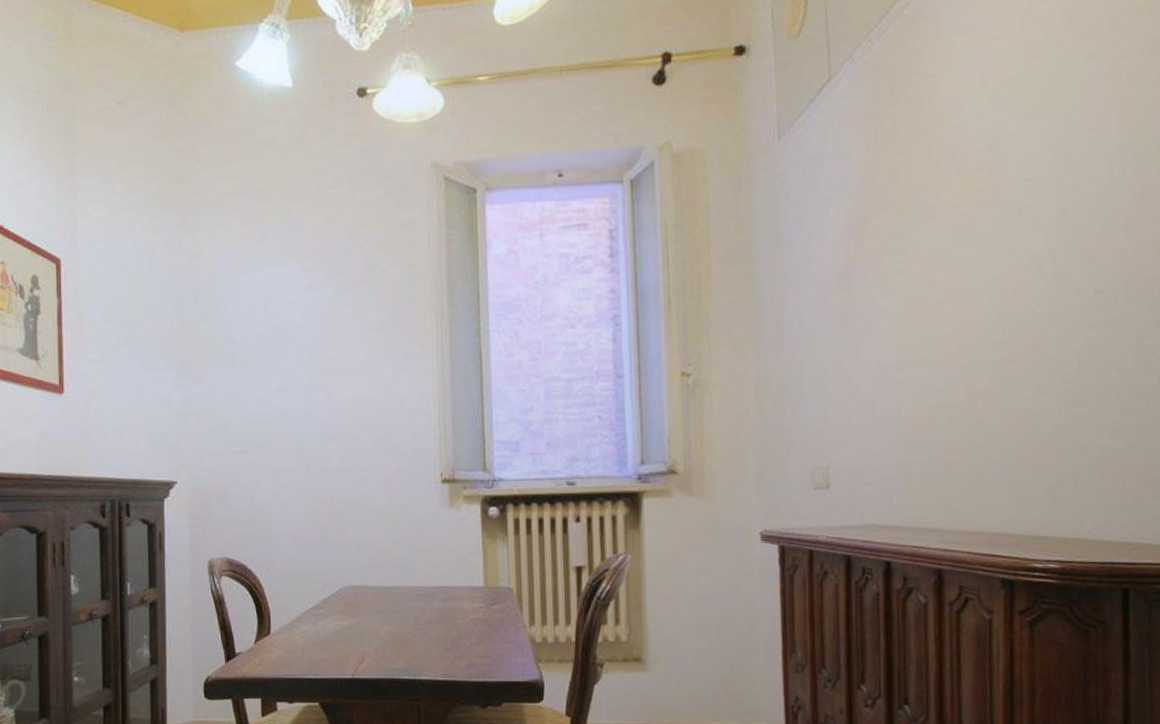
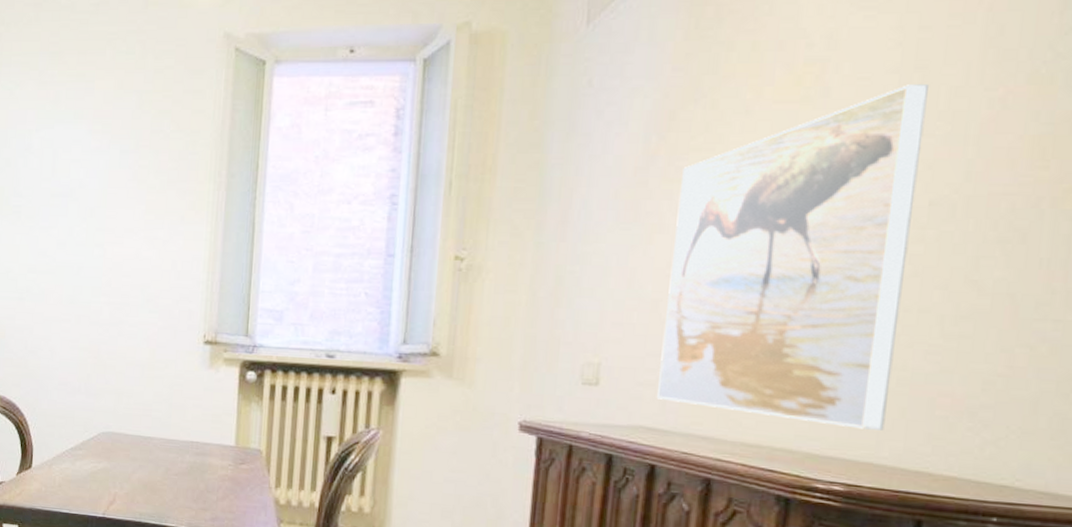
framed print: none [880,183,1085,507] -> present [656,84,928,431]

